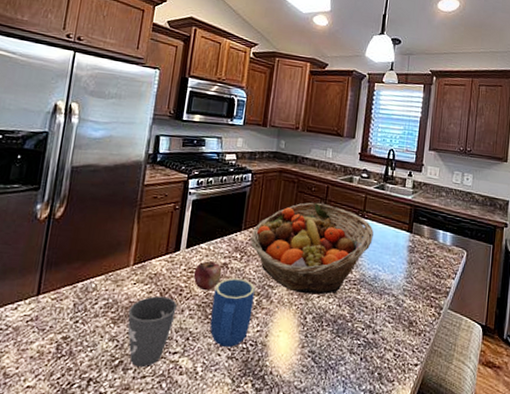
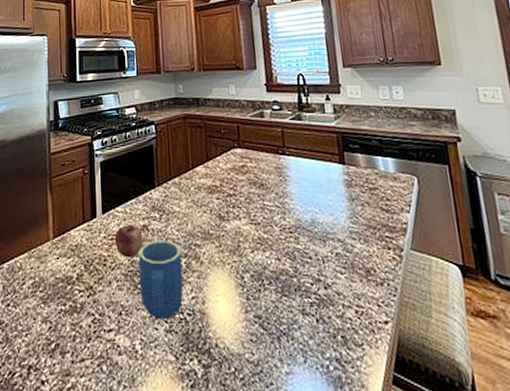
mug: present [127,296,177,368] -> none [56,269,104,350]
fruit basket: present [250,202,374,295] -> none [166,145,301,250]

